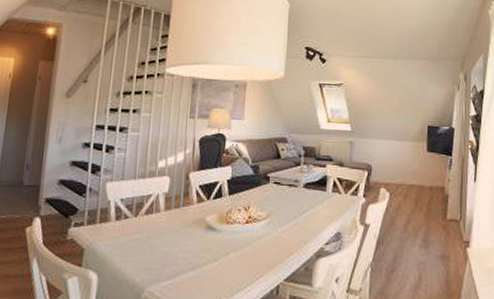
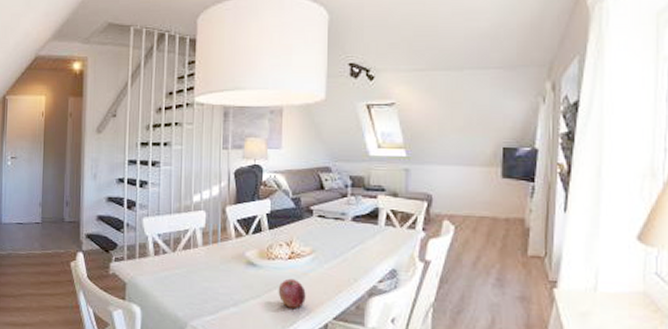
apple: none [234,242,260,272] -> present [278,278,306,310]

